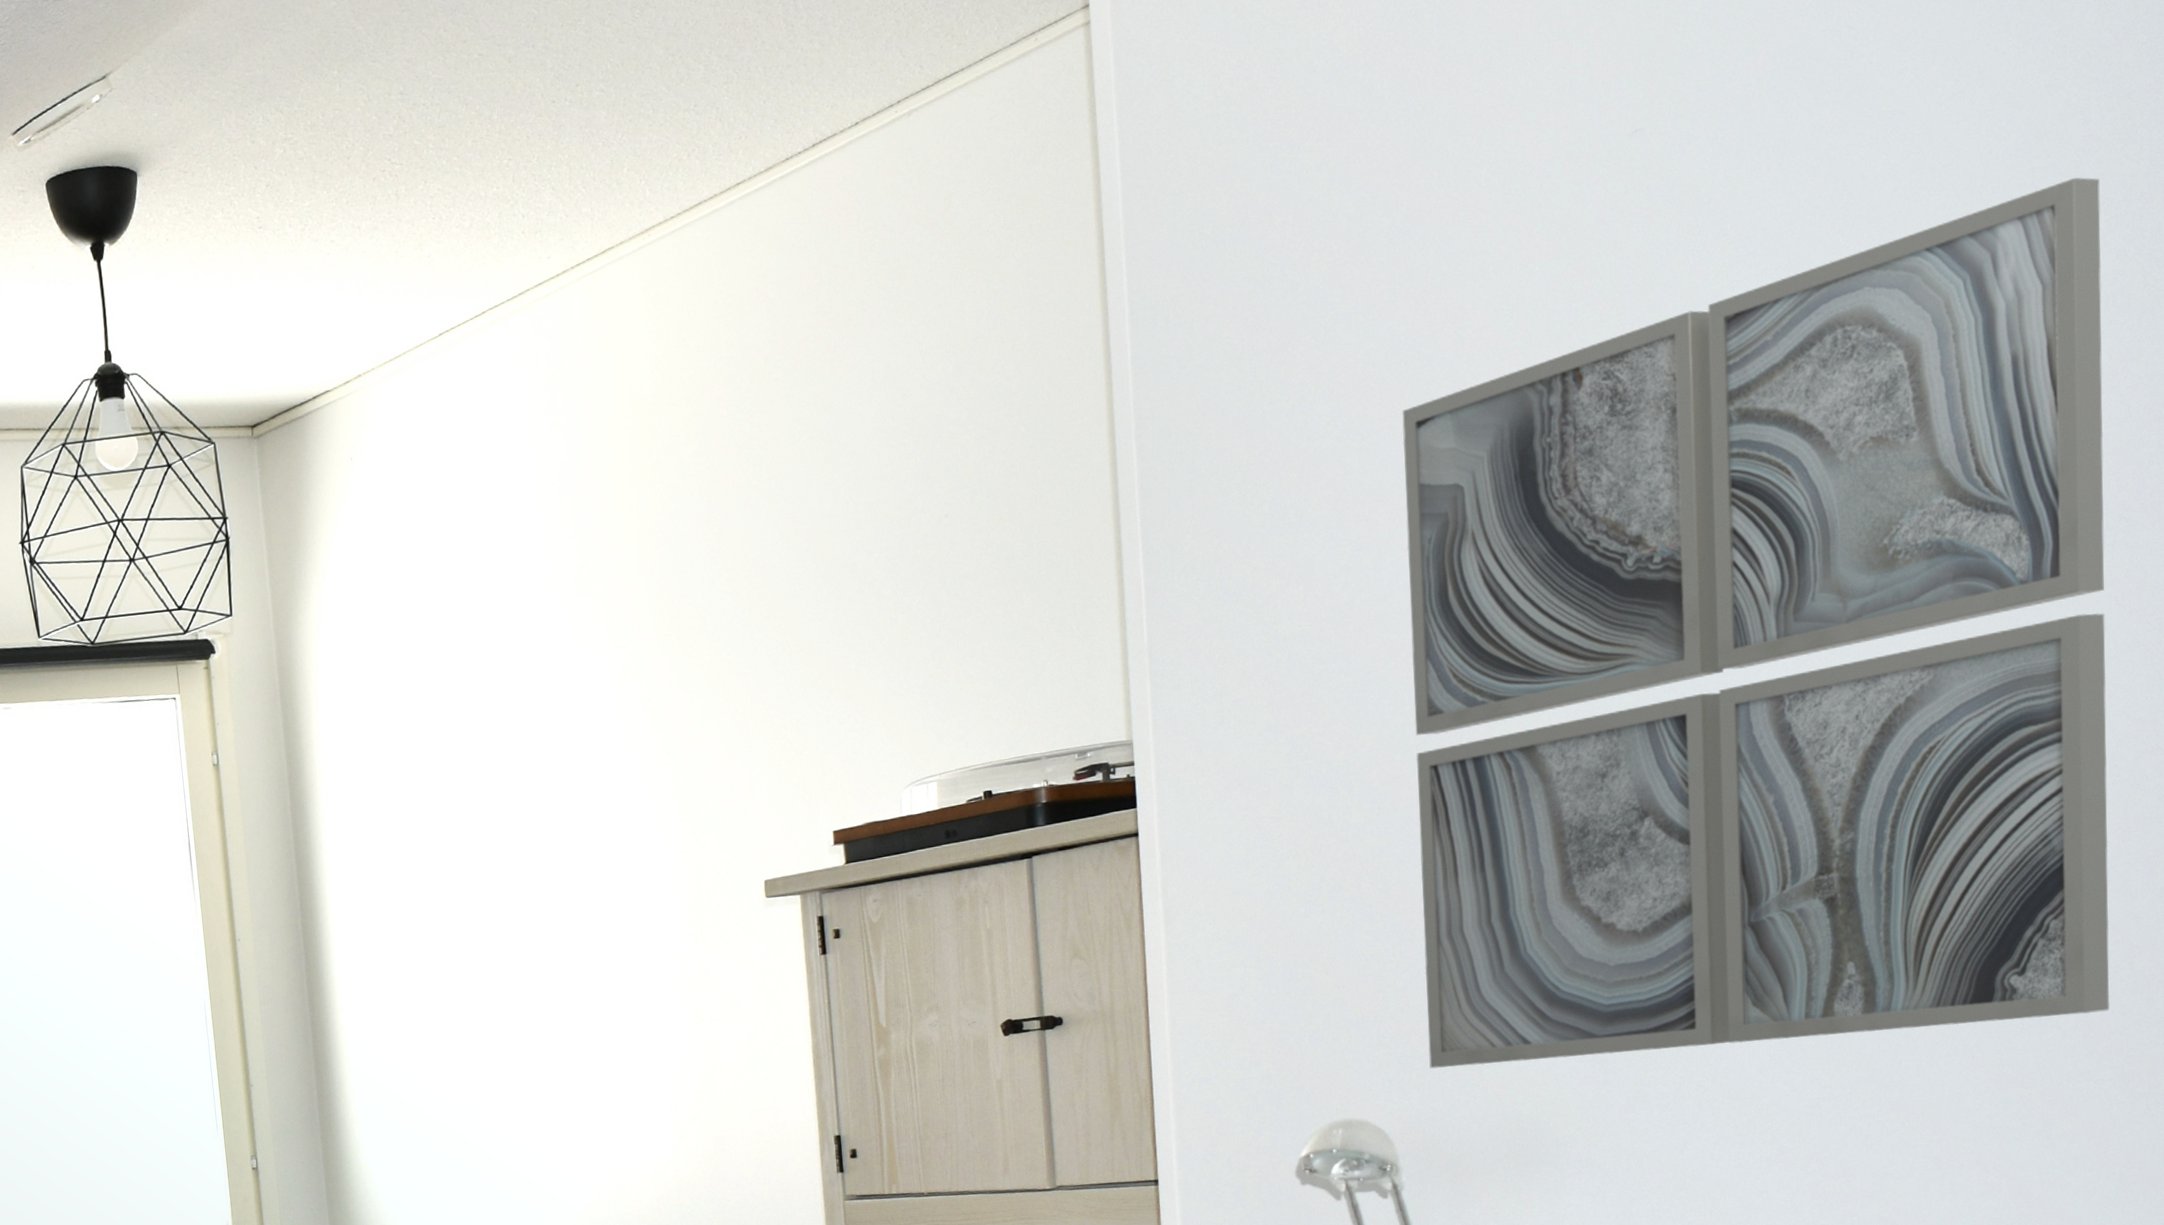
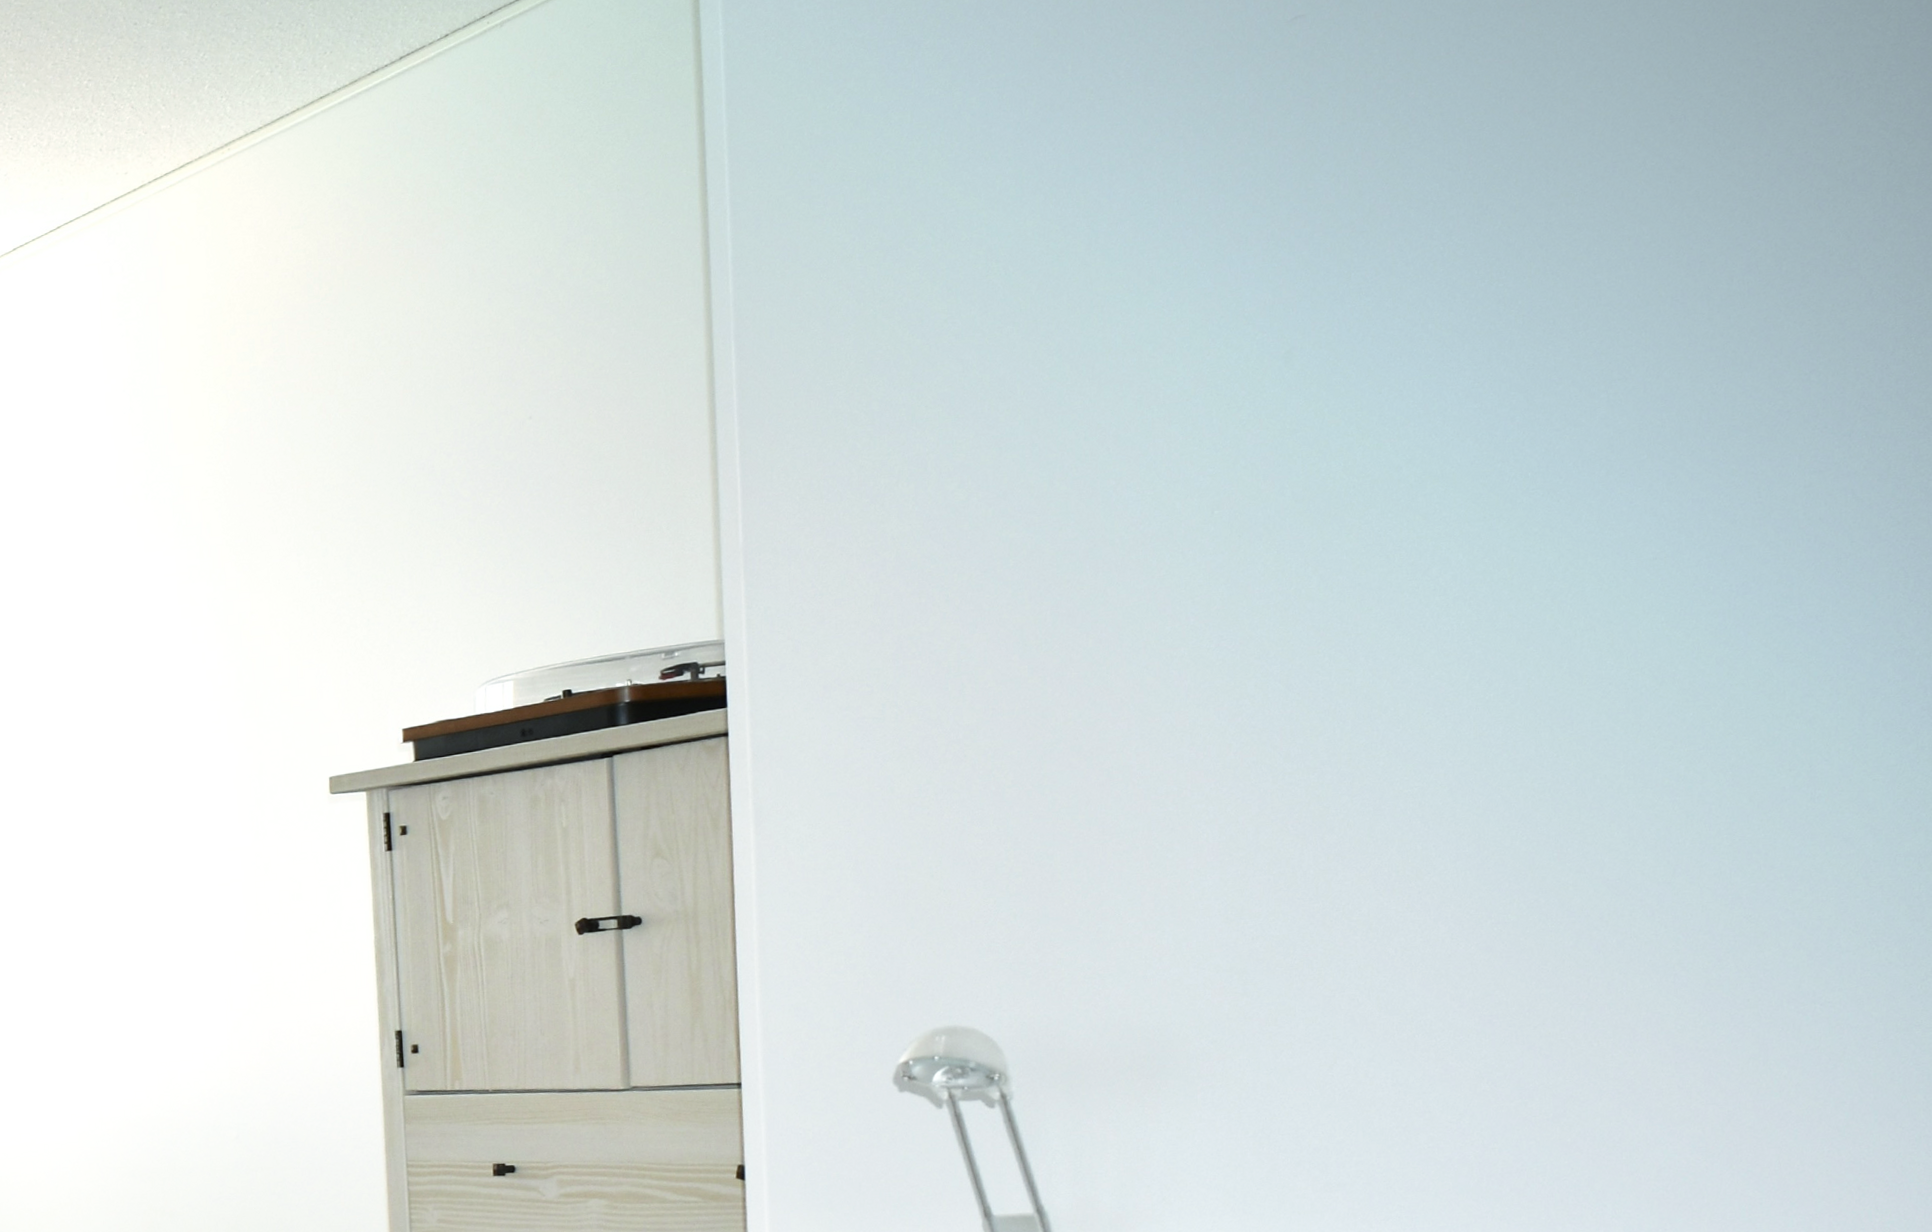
wall art: present [1402,177,2110,1069] -> none [1027,50,1841,976]

